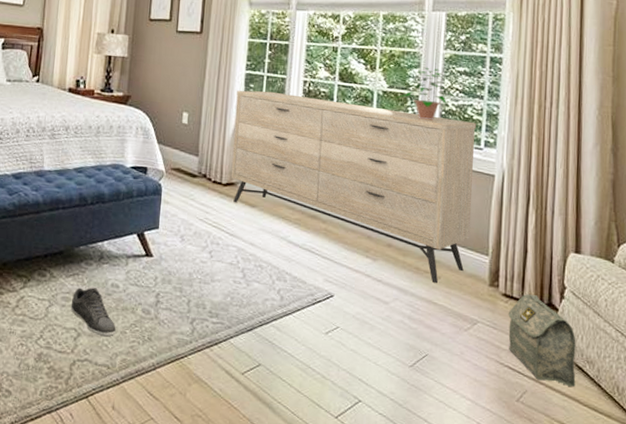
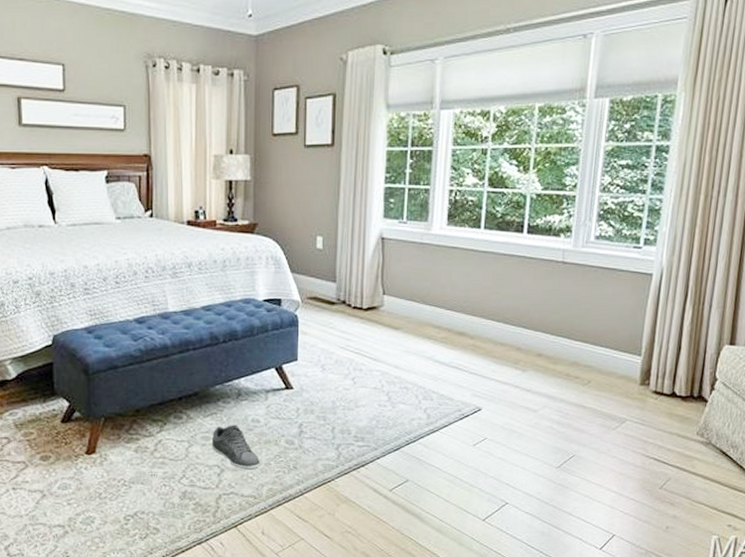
dresser: present [230,90,476,284] -> none [372,205,636,388]
potted plant: present [395,67,458,121] -> none [549,163,618,222]
bag: present [508,294,576,387] -> none [655,389,723,470]

